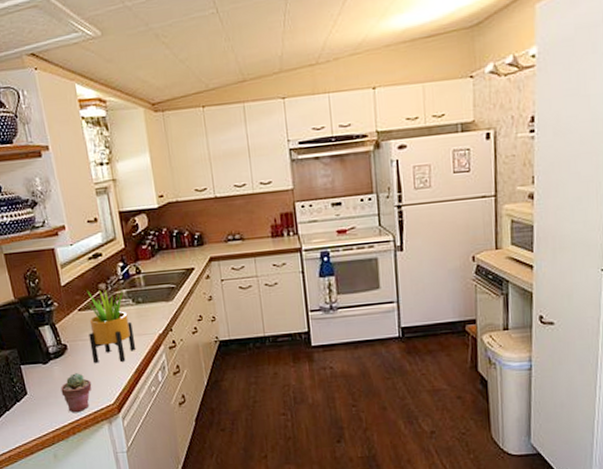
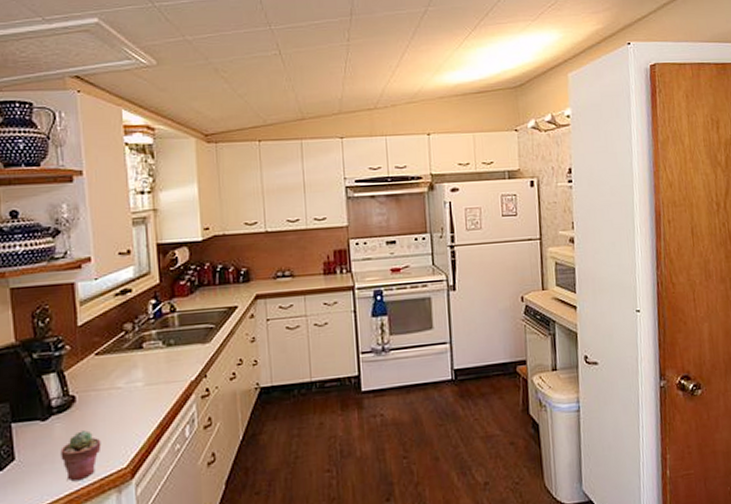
potted plant: present [86,289,136,364] -> none [105,329,162,418]

